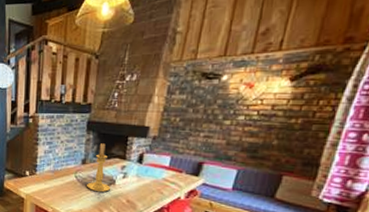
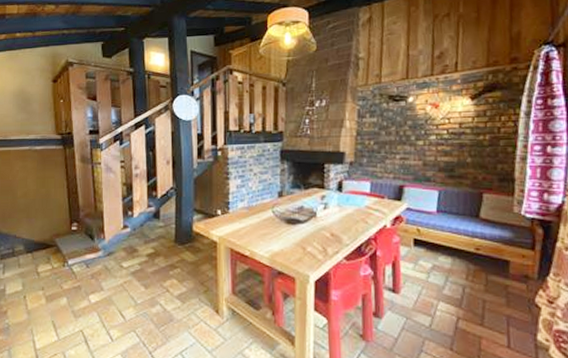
candle holder: present [87,143,110,193] -> none [286,173,312,227]

